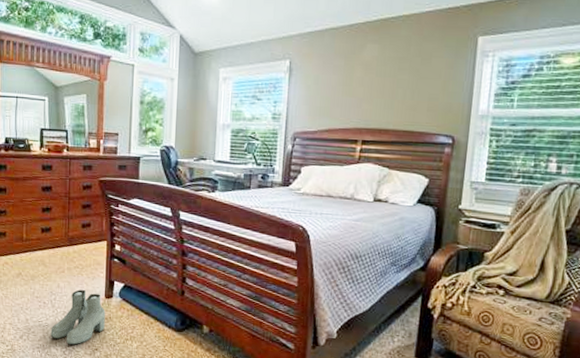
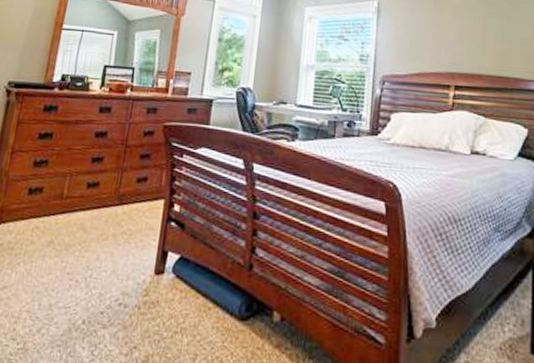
boots: present [50,289,105,345] -> none [78,263,153,341]

